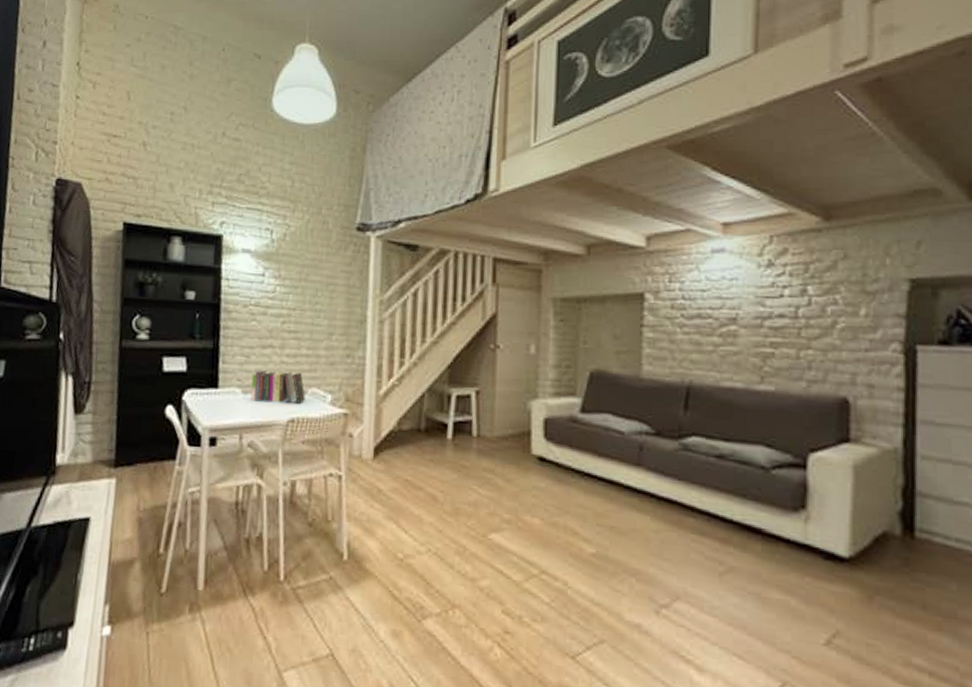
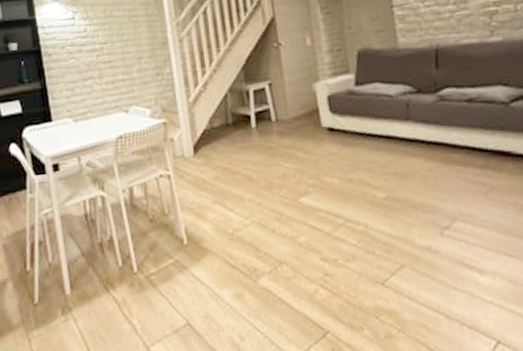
books: present [250,370,305,404] -> none [78,95,128,127]

